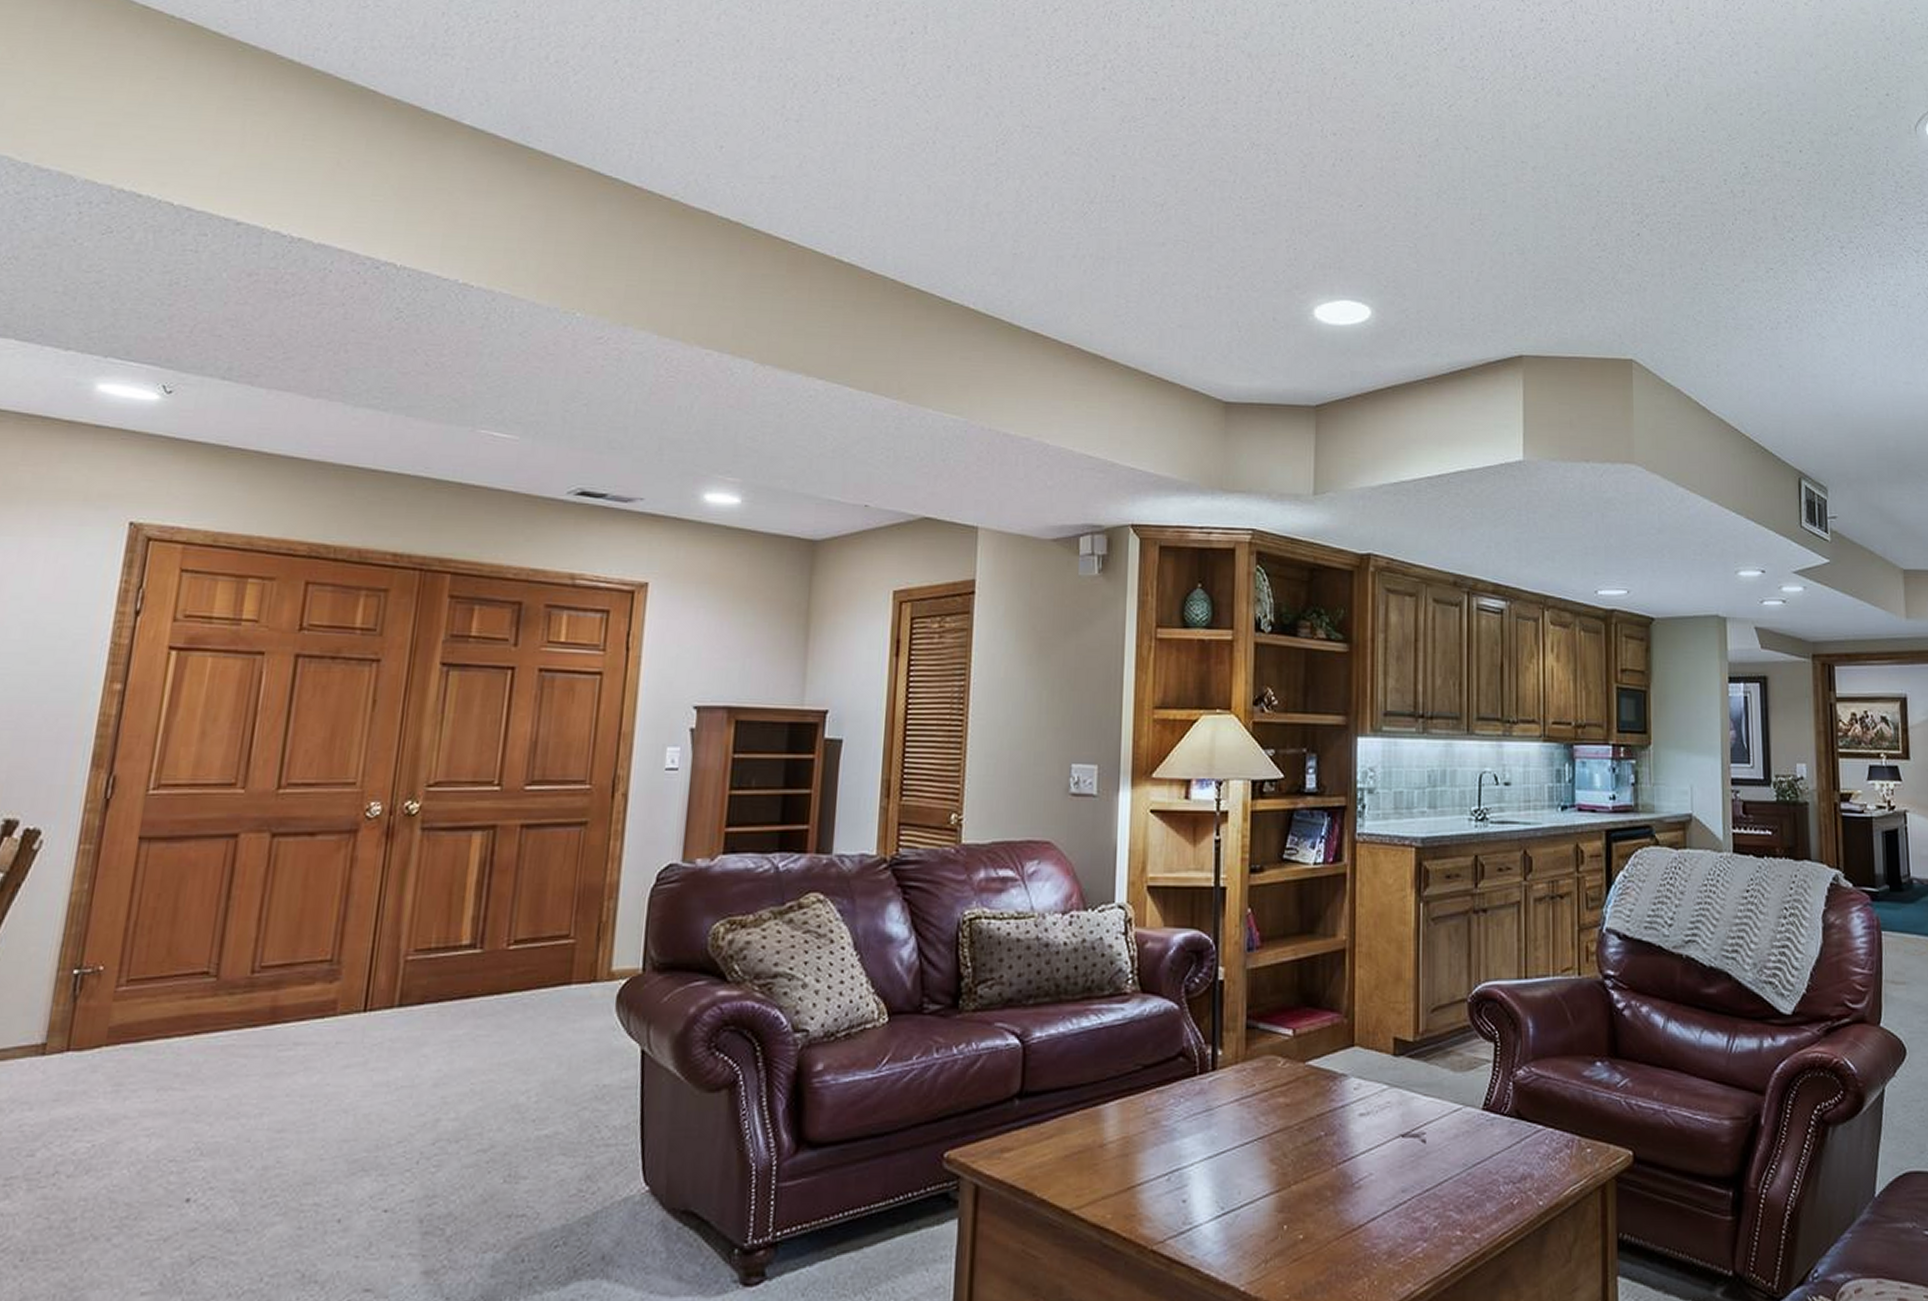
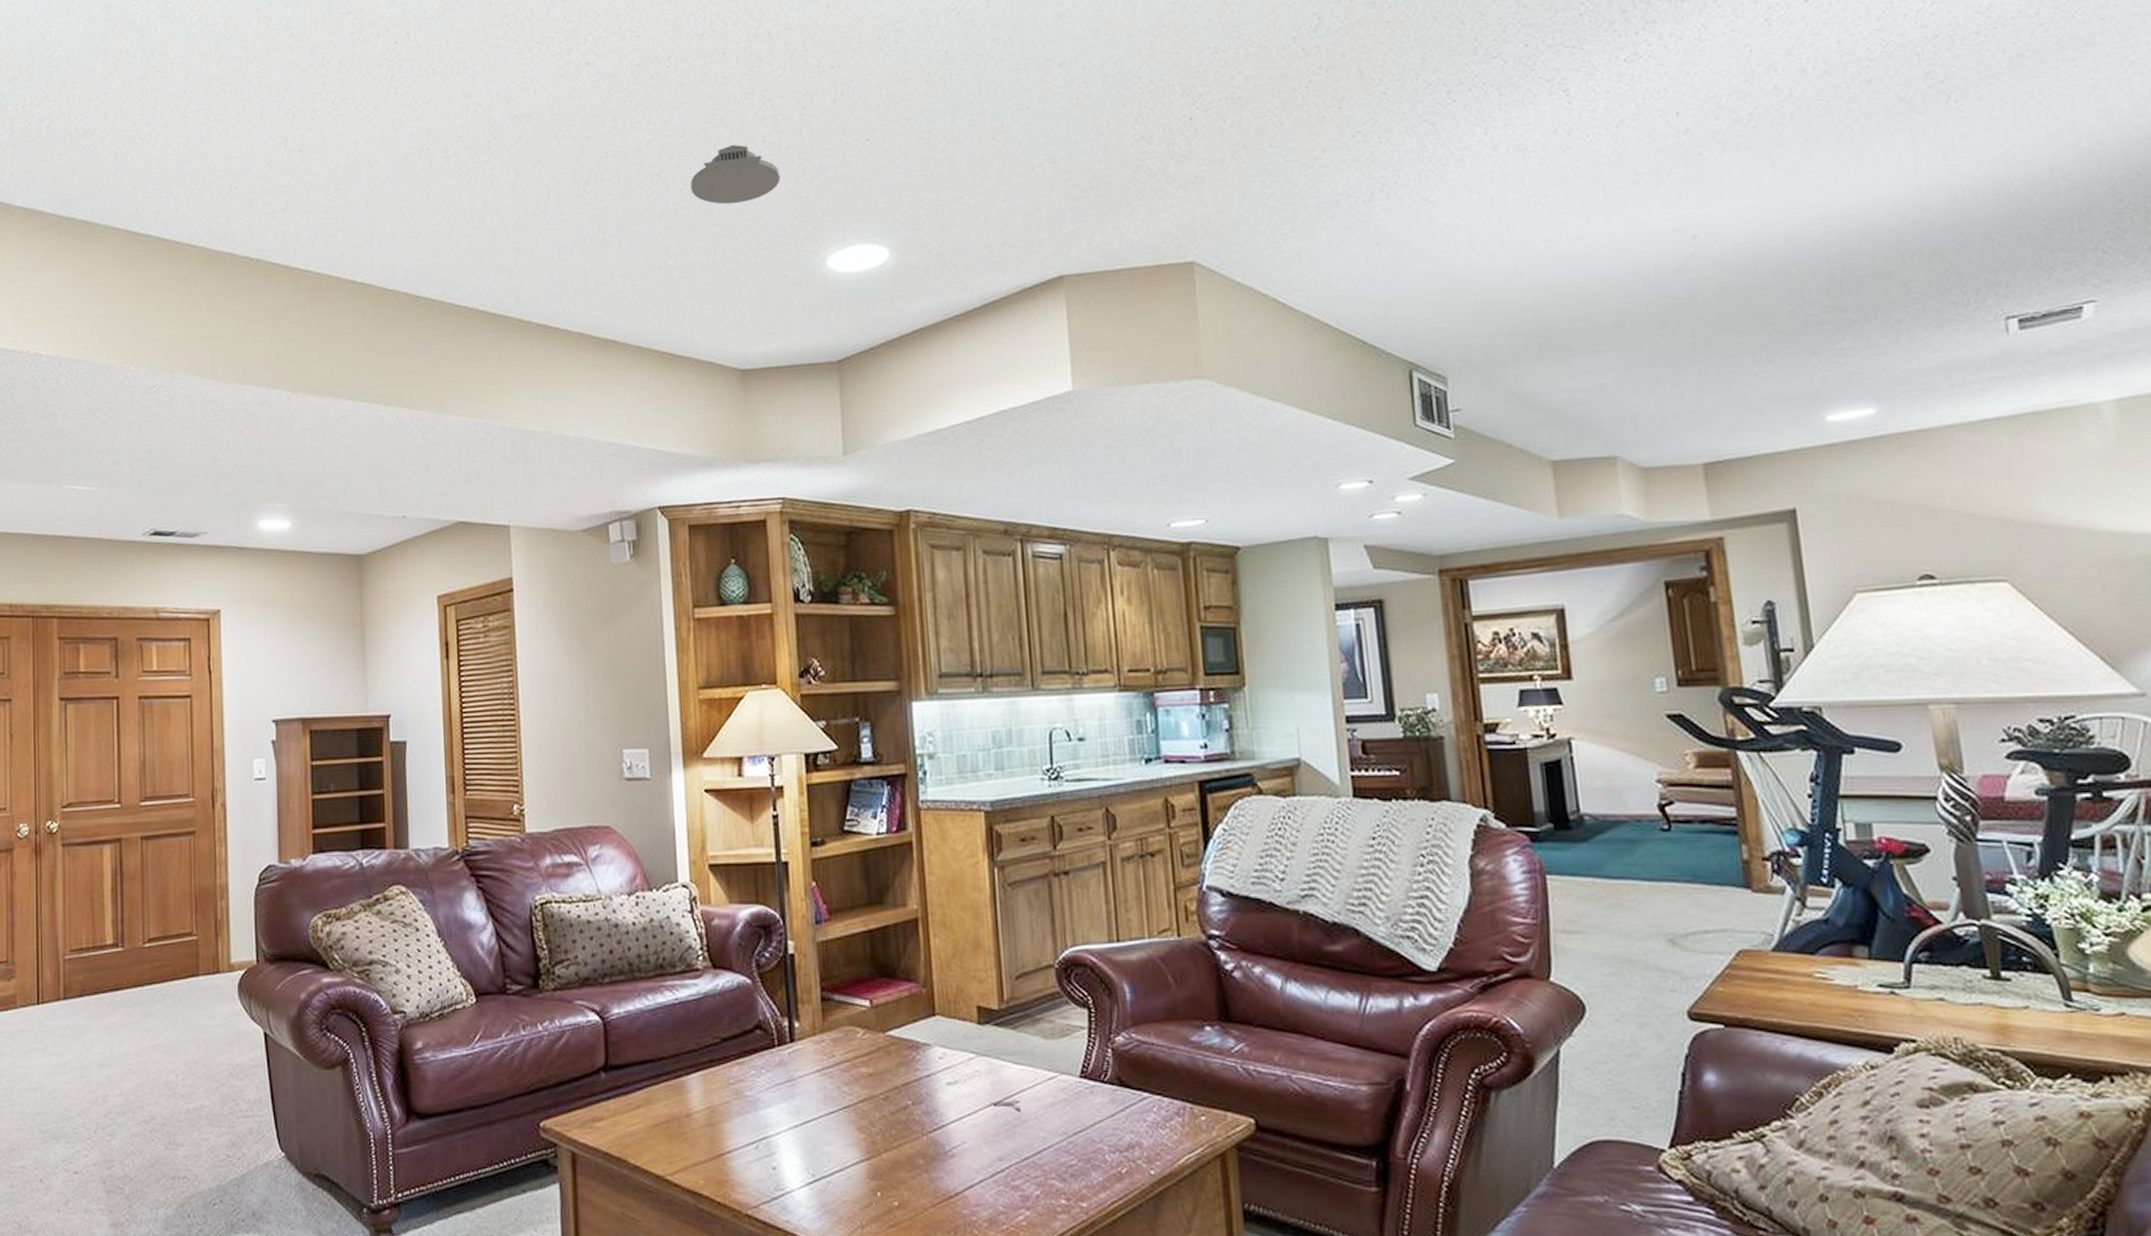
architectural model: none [1192,188,1278,245] -> present [690,144,780,205]

